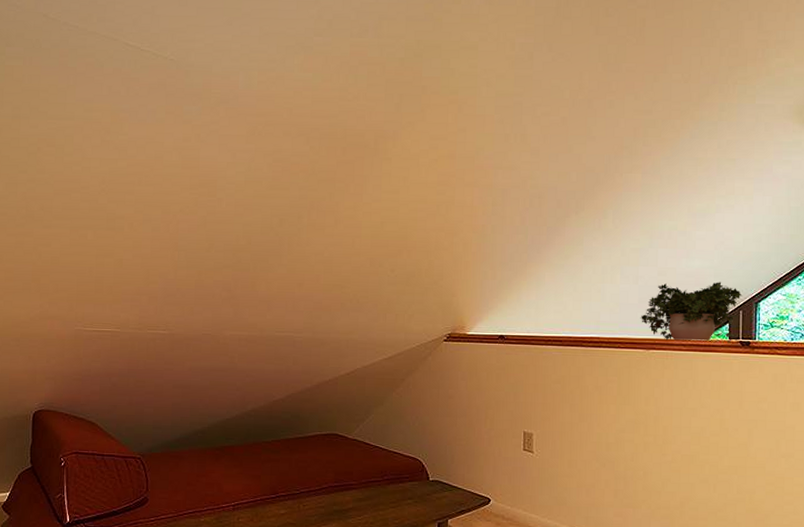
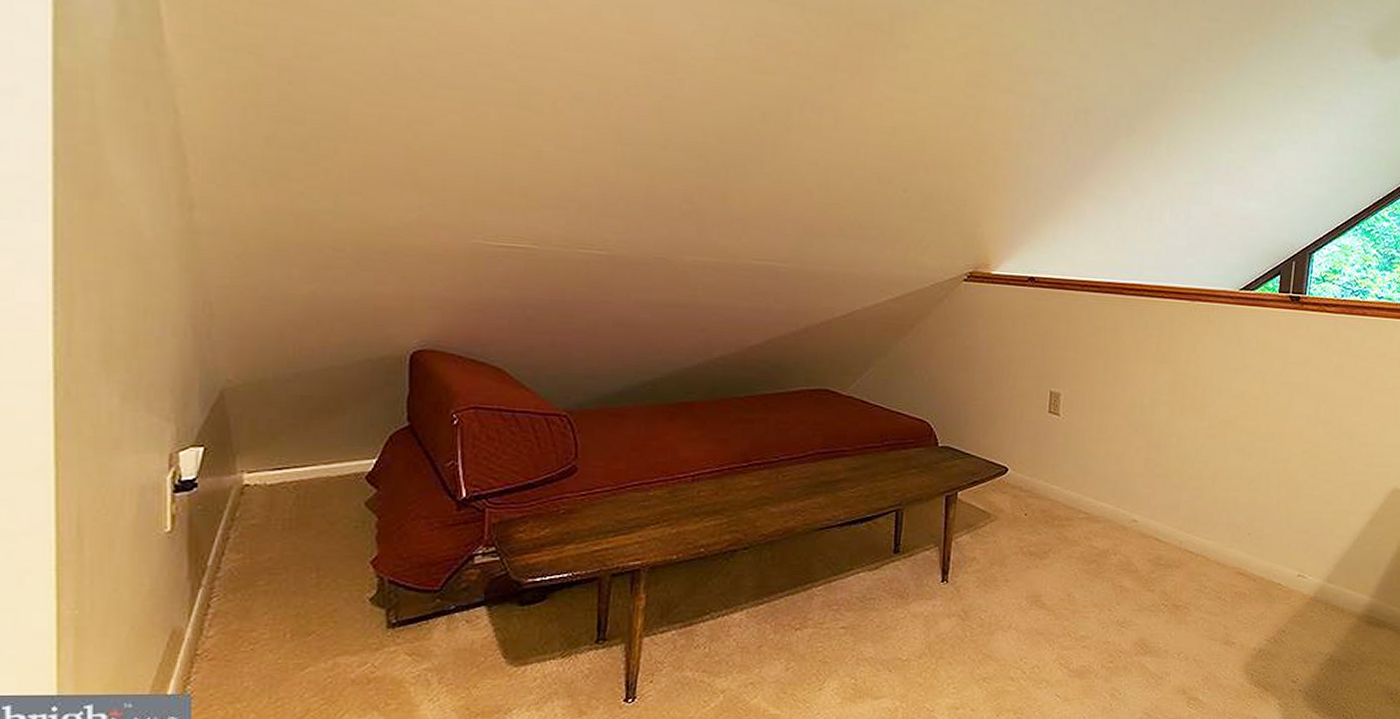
potted plant: present [640,282,743,344] -> none [1187,226,1297,298]

